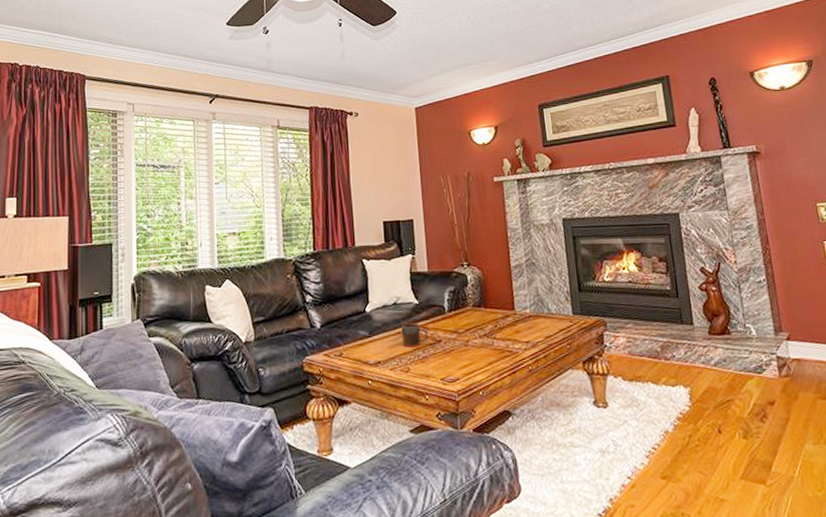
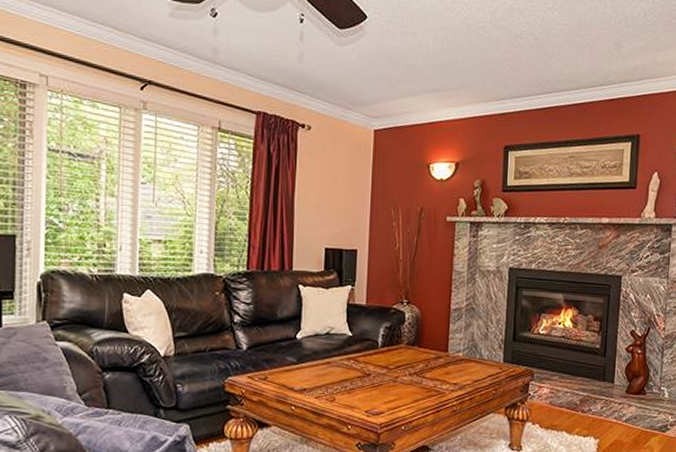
mug: present [401,322,429,348] -> none [330,354,358,378]

